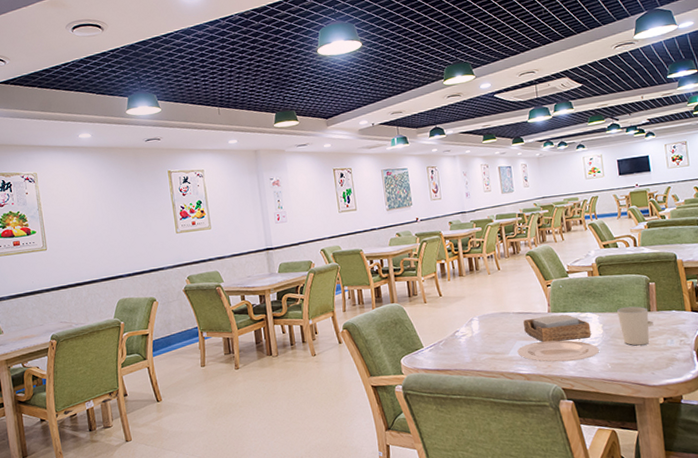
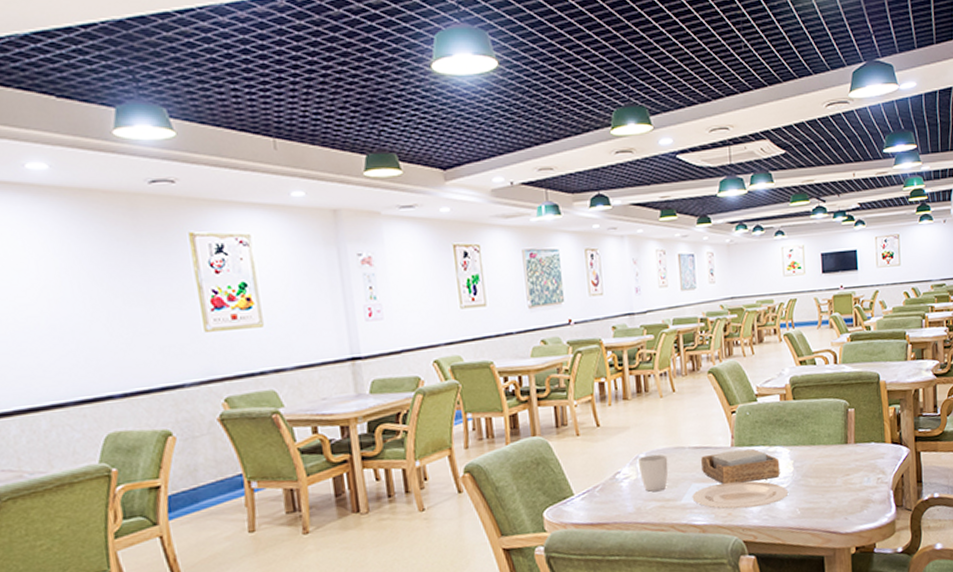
cup: none [472,317,497,347] -> present [637,454,669,492]
cup: present [617,306,654,346] -> none [811,437,850,486]

